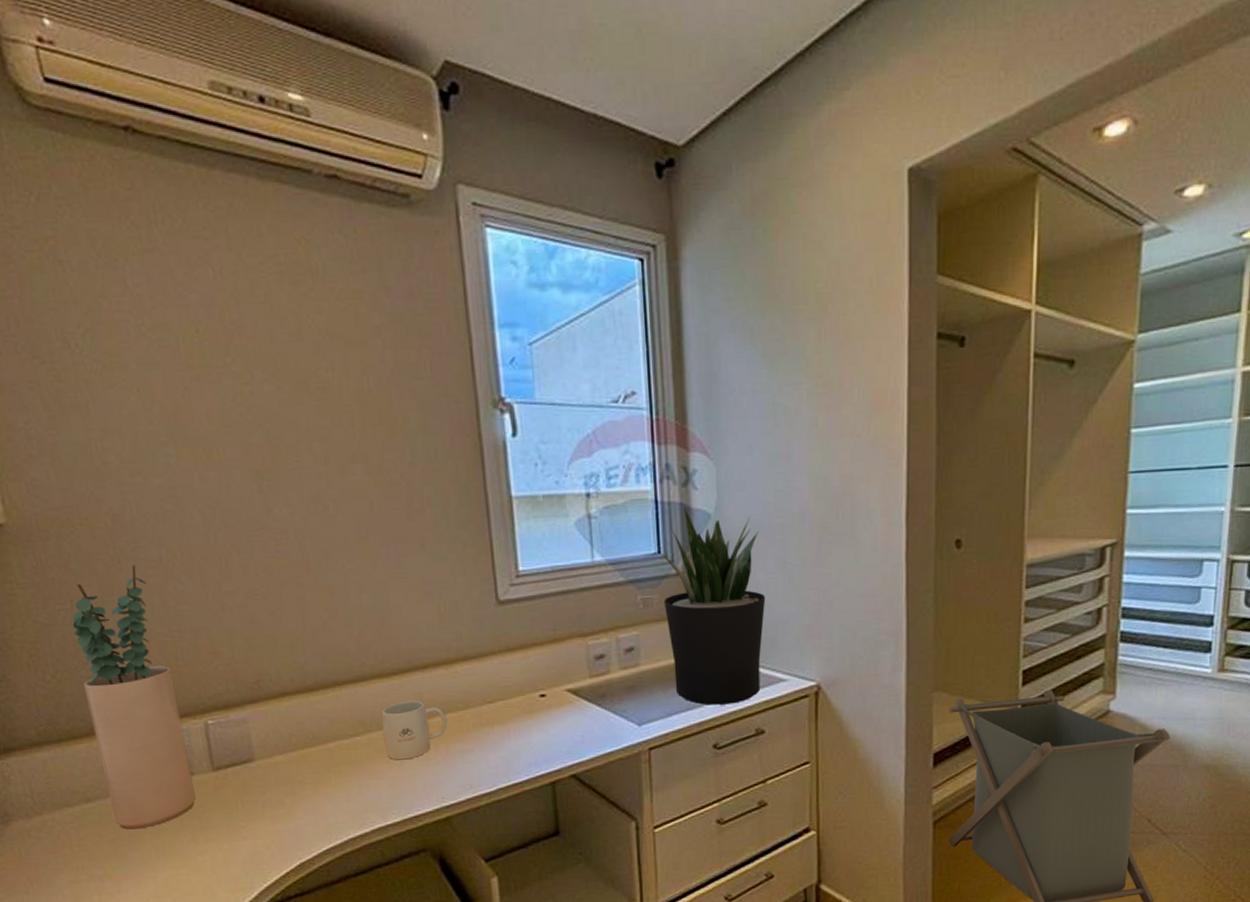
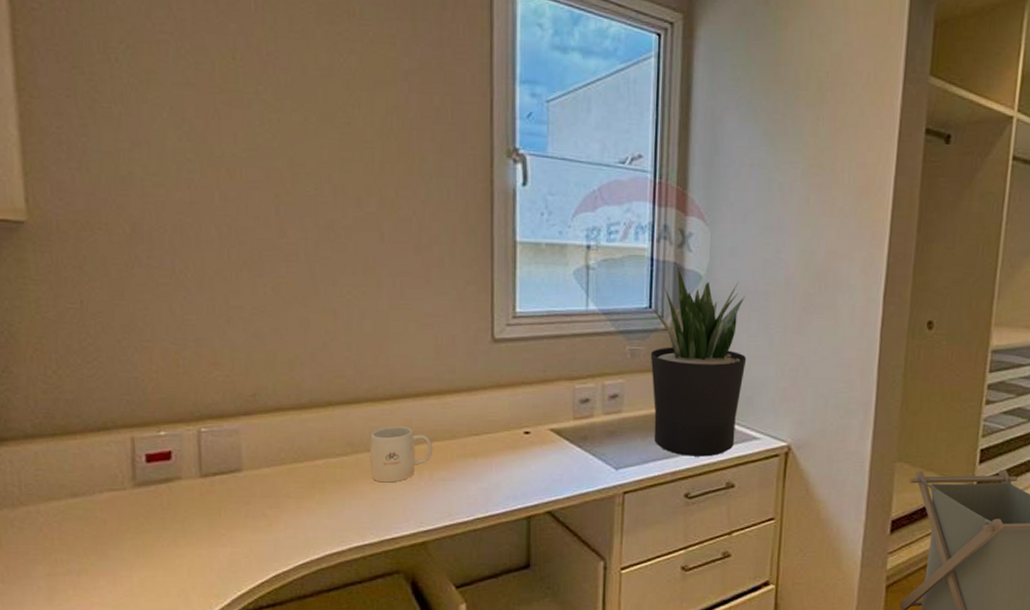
vase: present [72,565,196,830] -> none [80,272,181,528]

